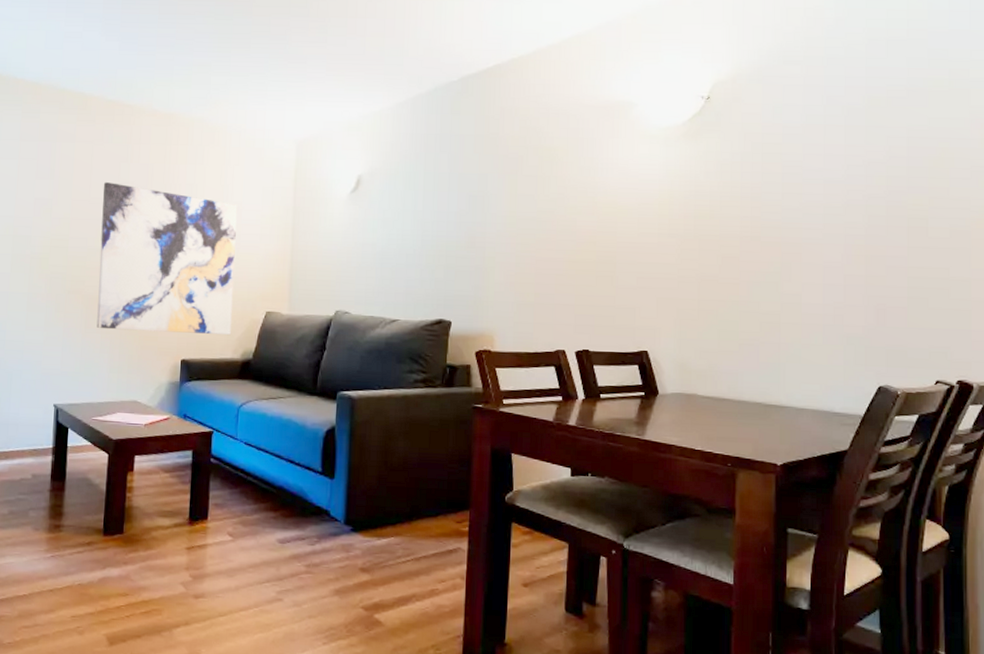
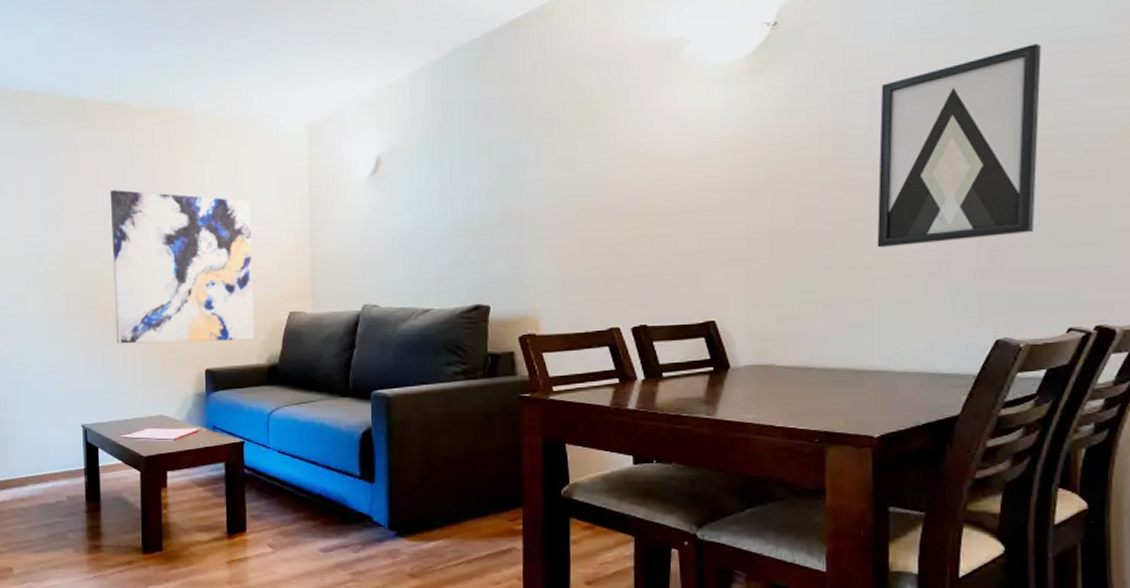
wall art: none [785,139,919,299] -> present [877,44,1041,248]

